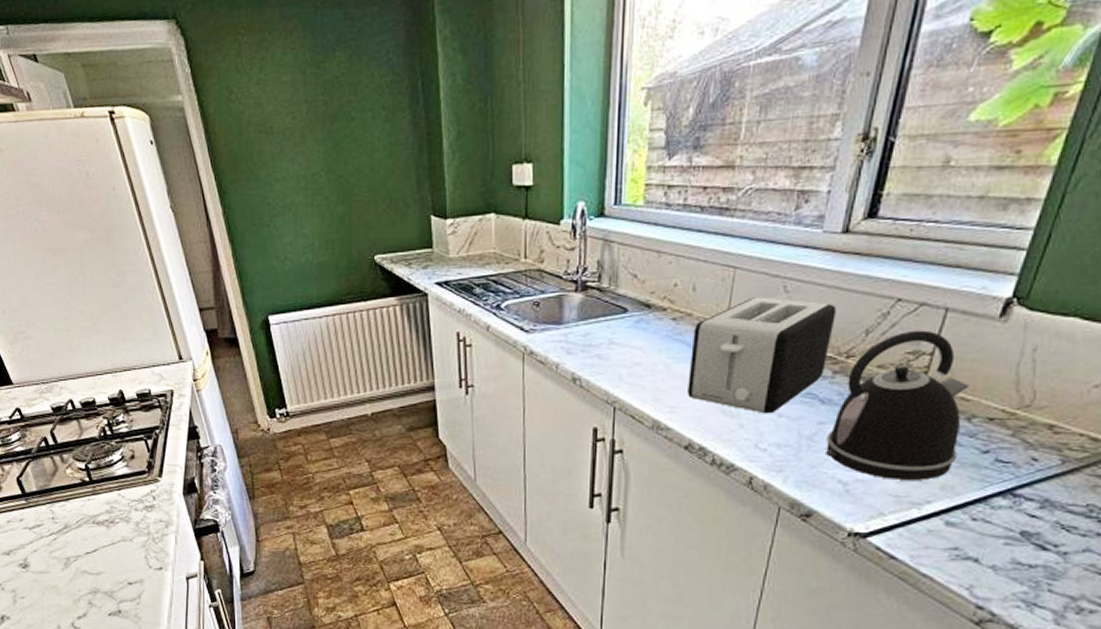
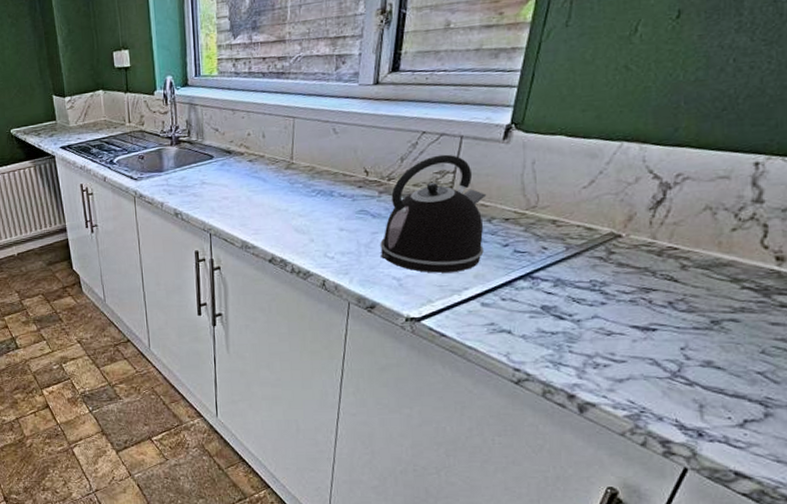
toaster: present [687,297,836,414] -> none [266,138,376,230]

